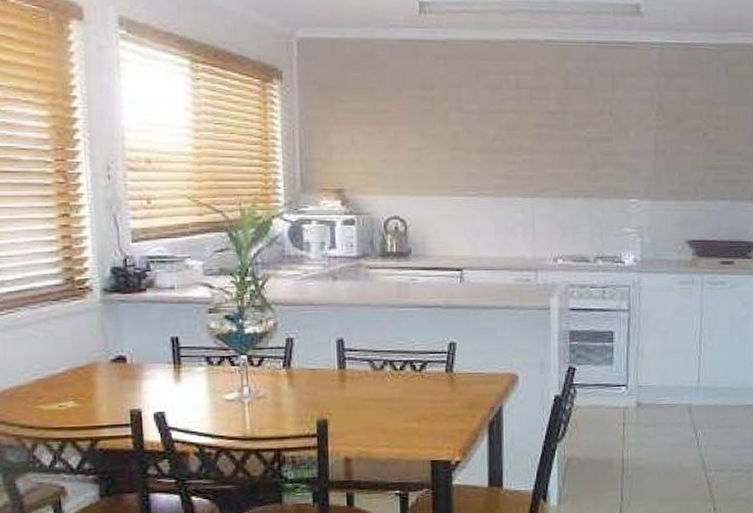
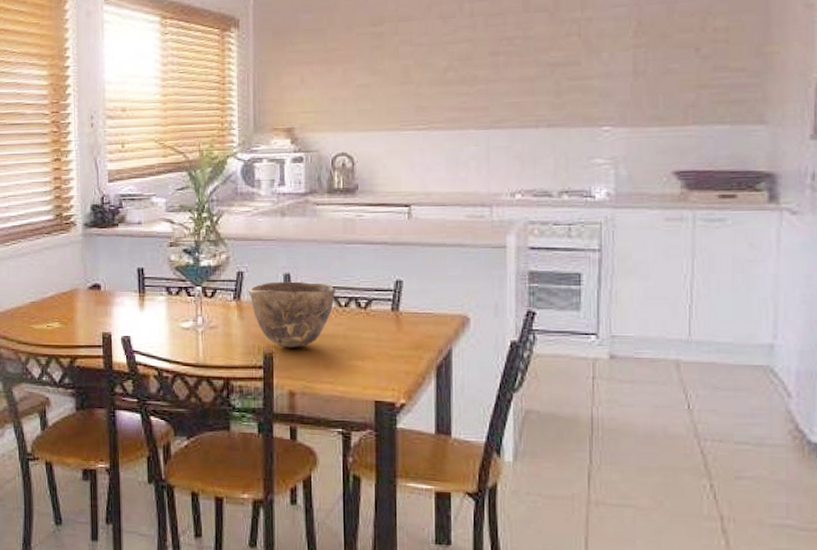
bowl: none [298,346,391,414] -> present [248,281,336,348]

